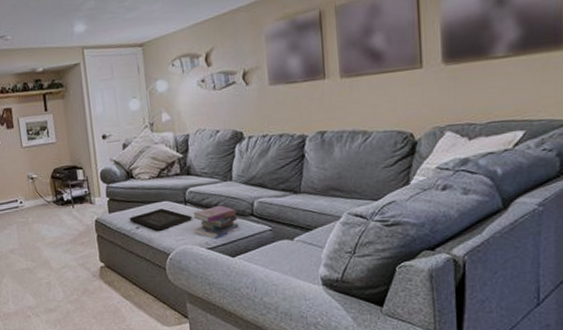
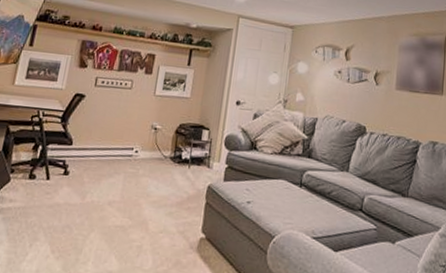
decorative tray: present [129,208,193,231] -> none [242,186,305,210]
books: present [193,205,240,239] -> none [303,194,347,229]

